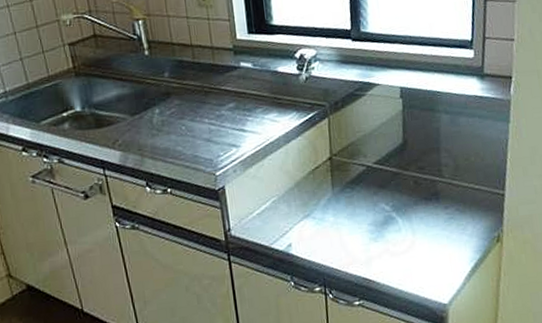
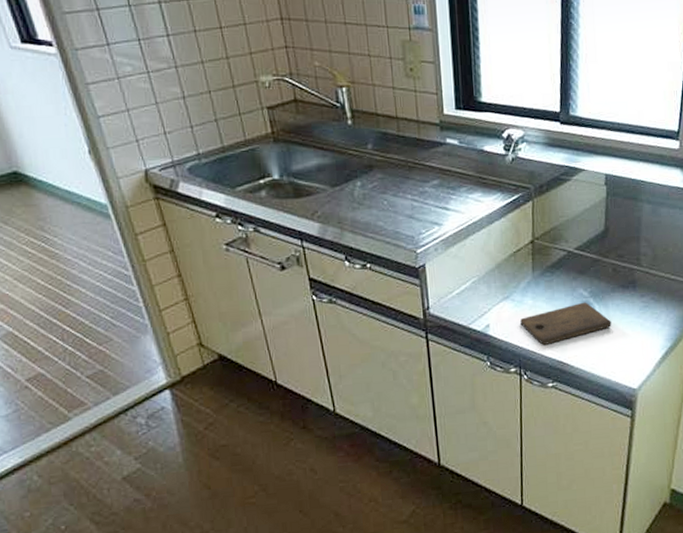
cutting board: none [322,216,417,262] -> present [520,302,612,345]

